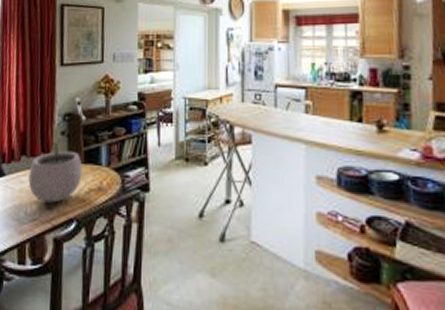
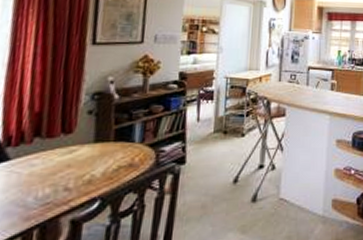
plant pot: present [28,140,83,203] -> none [41,119,112,185]

